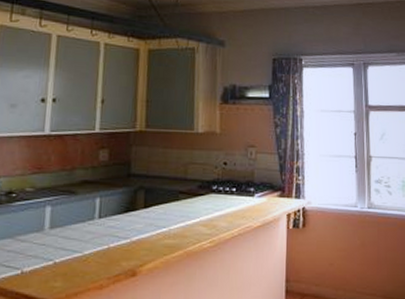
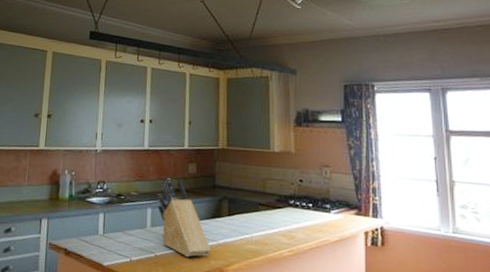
knife block: none [58,168,123,261] -> present [157,178,212,258]

